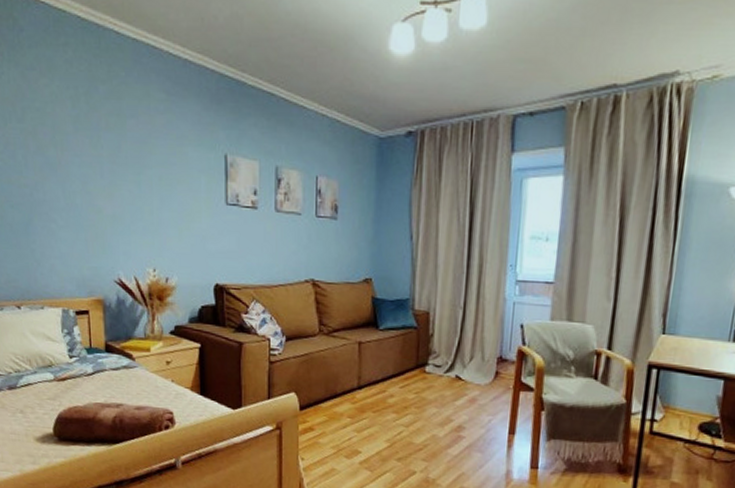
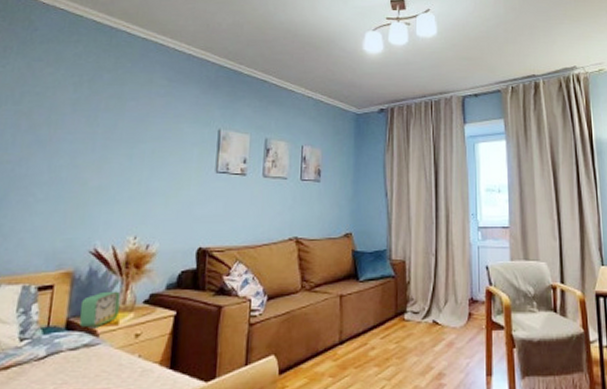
alarm clock: none [114,319,149,352] -> present [79,291,121,327]

